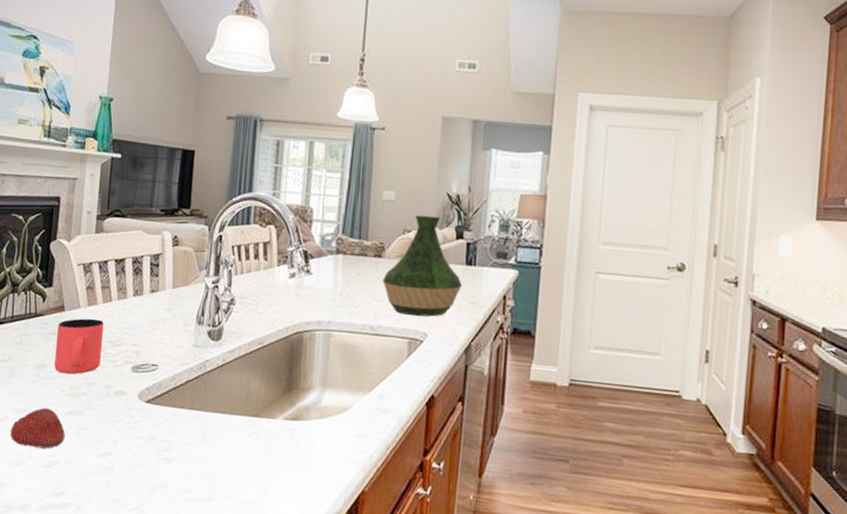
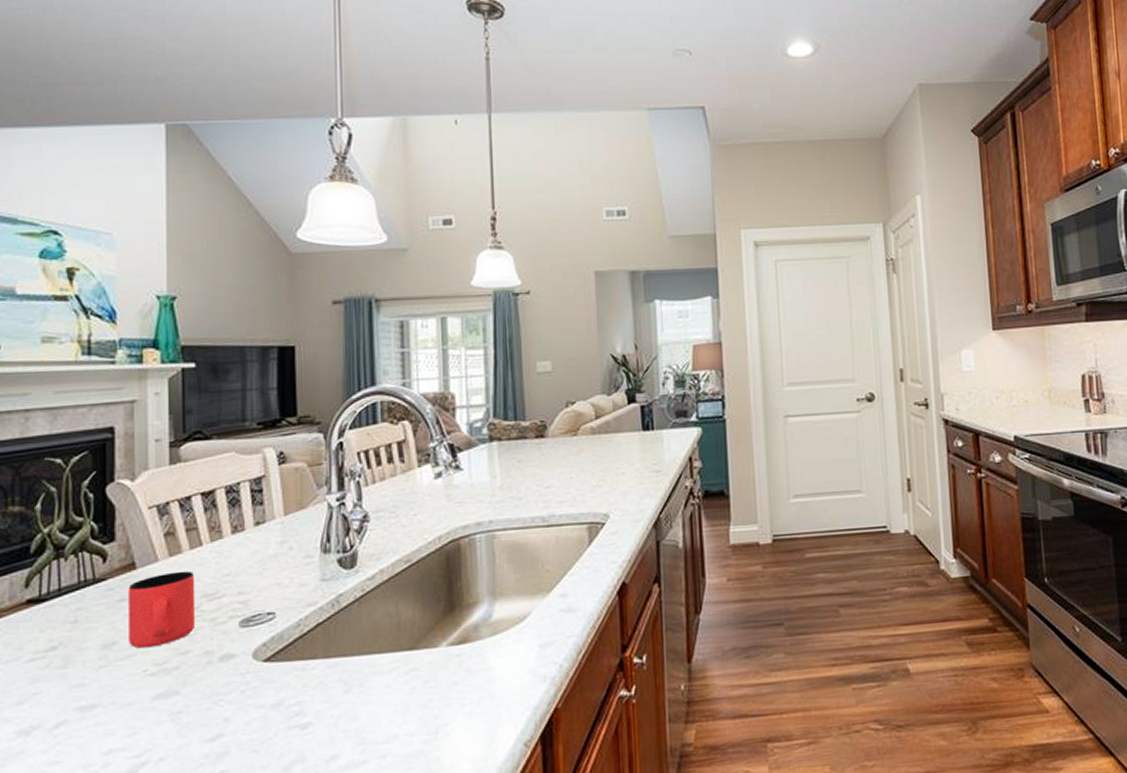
fruit: present [10,407,65,449] -> none [73,696,154,754]
vase: present [382,214,462,317] -> none [548,381,642,498]

